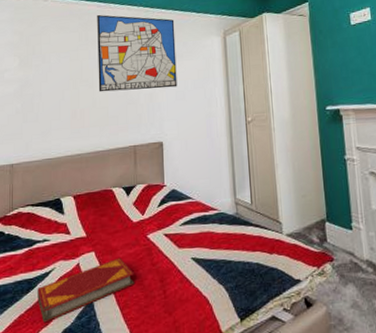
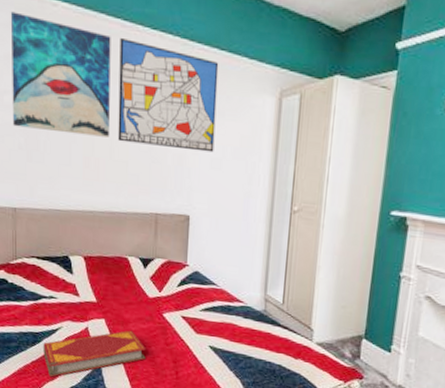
wall art: none [11,10,92,96] -> present [10,11,111,137]

